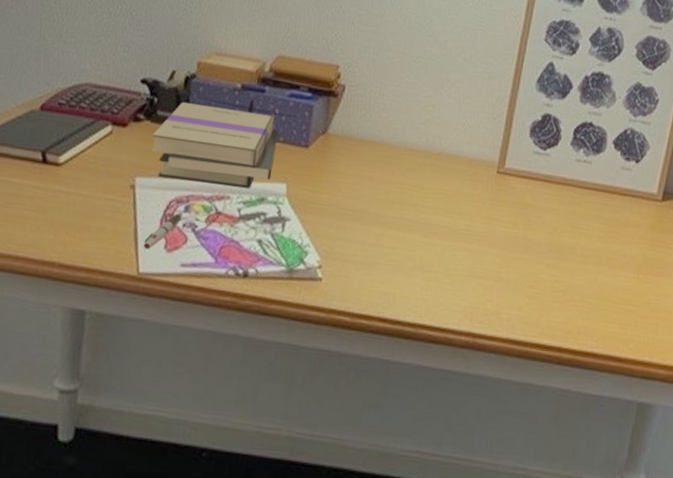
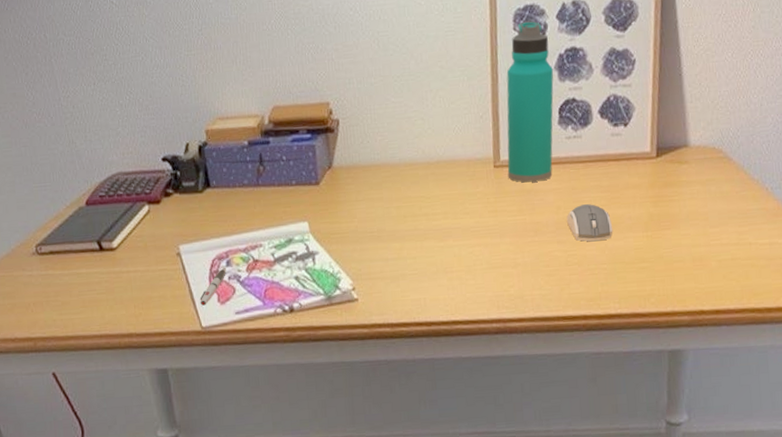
books: present [151,102,278,188] -> none [183,162,293,240]
water bottle: none [509,35,578,198] -> present [506,21,554,183]
computer mouse: none [560,231,605,273] -> present [567,204,613,242]

